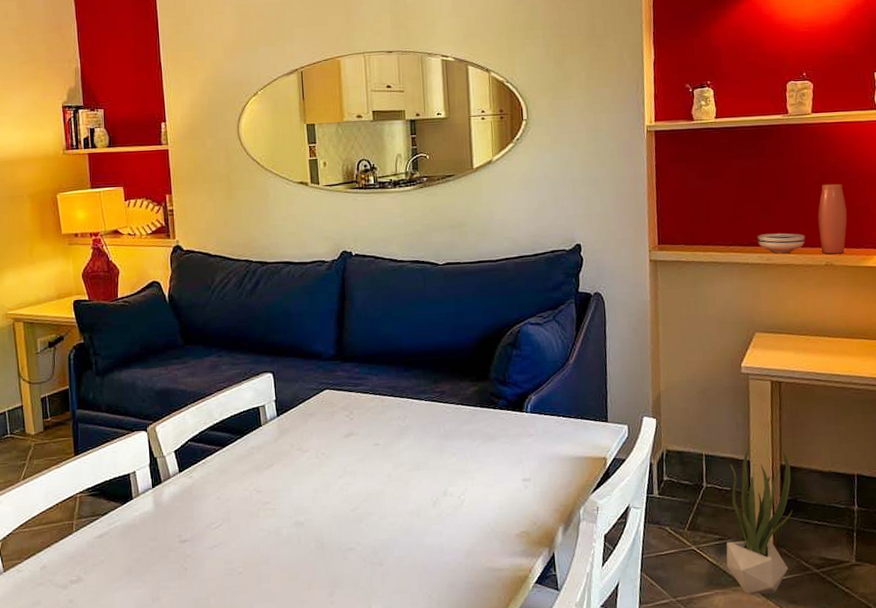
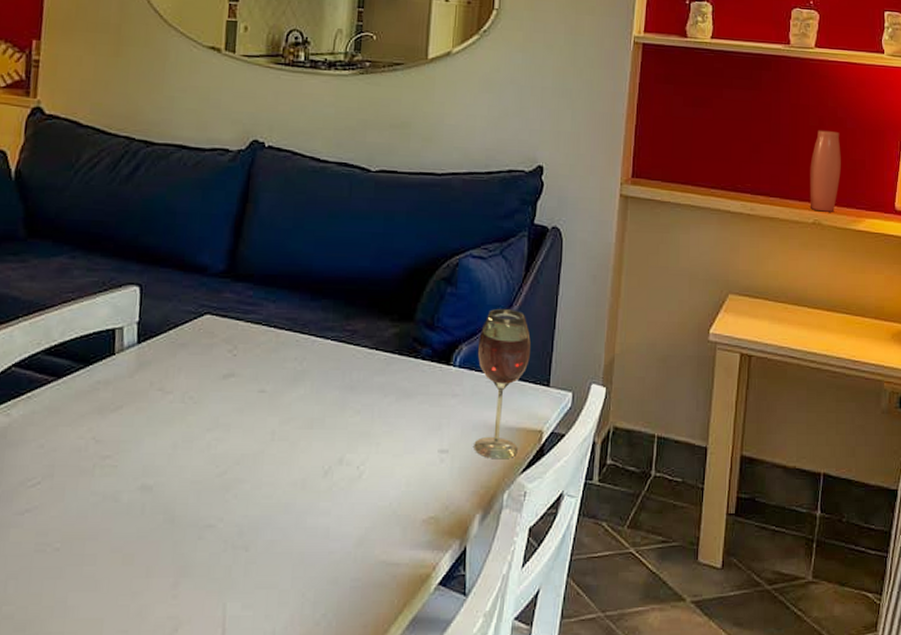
wineglass: none [543,363,589,483] -> present [474,309,531,460]
potted plant: present [726,450,793,595] -> none [667,434,752,613]
bowl: present [757,233,806,253] -> none [742,179,794,204]

